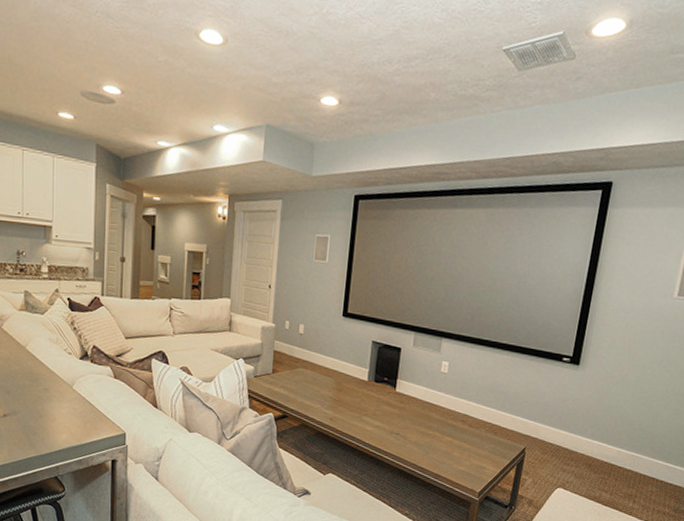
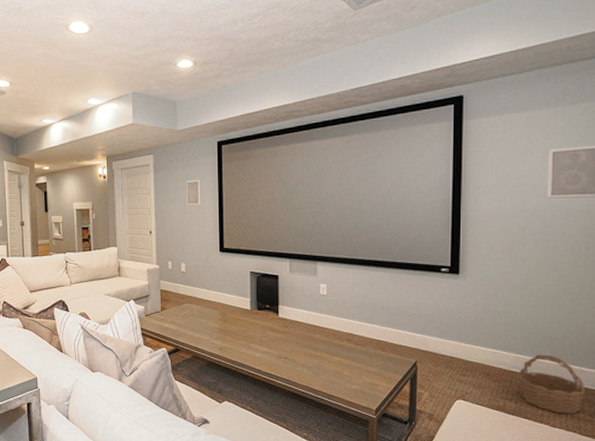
basket: none [617,450,675,509] -> present [519,354,586,414]

